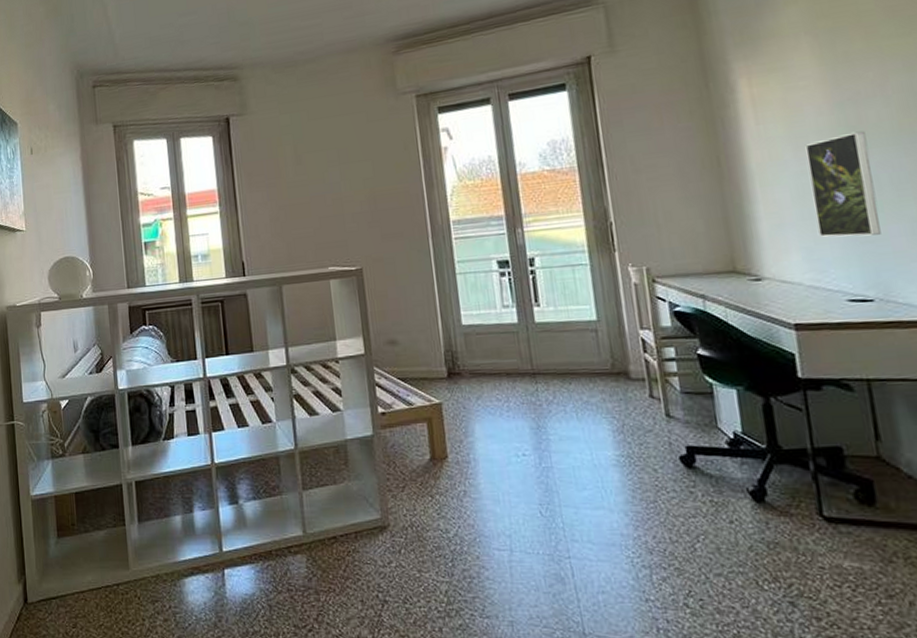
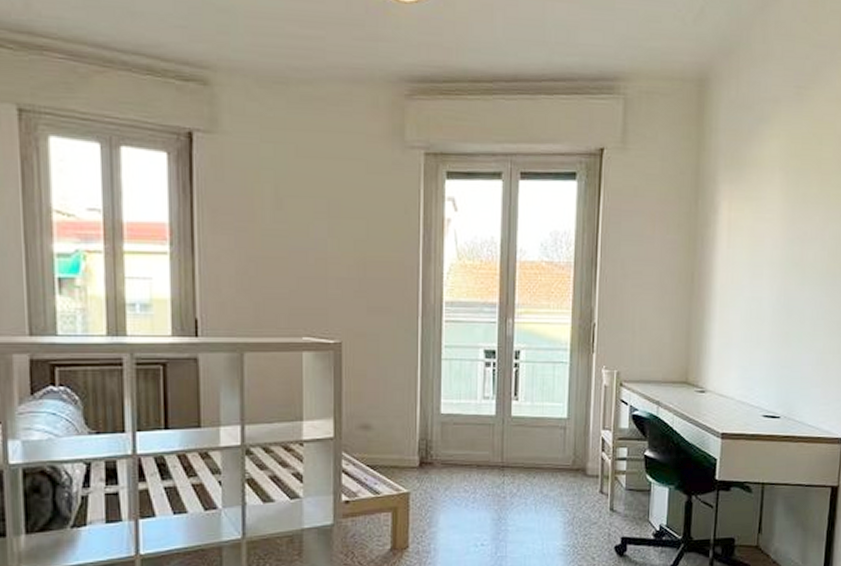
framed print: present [805,130,881,237] -> none [754,268,803,361]

